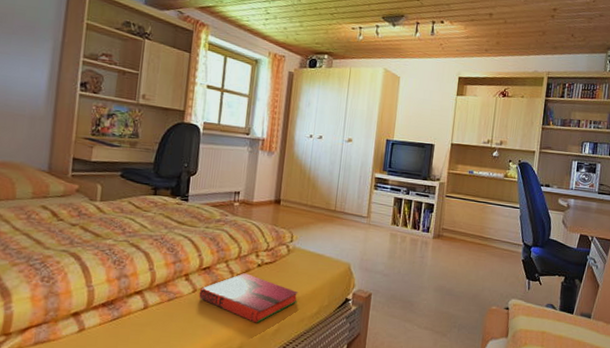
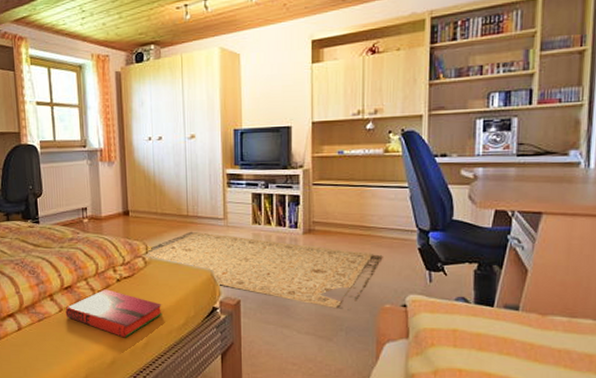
rug: none [293,225,495,309] -> present [149,231,383,310]

